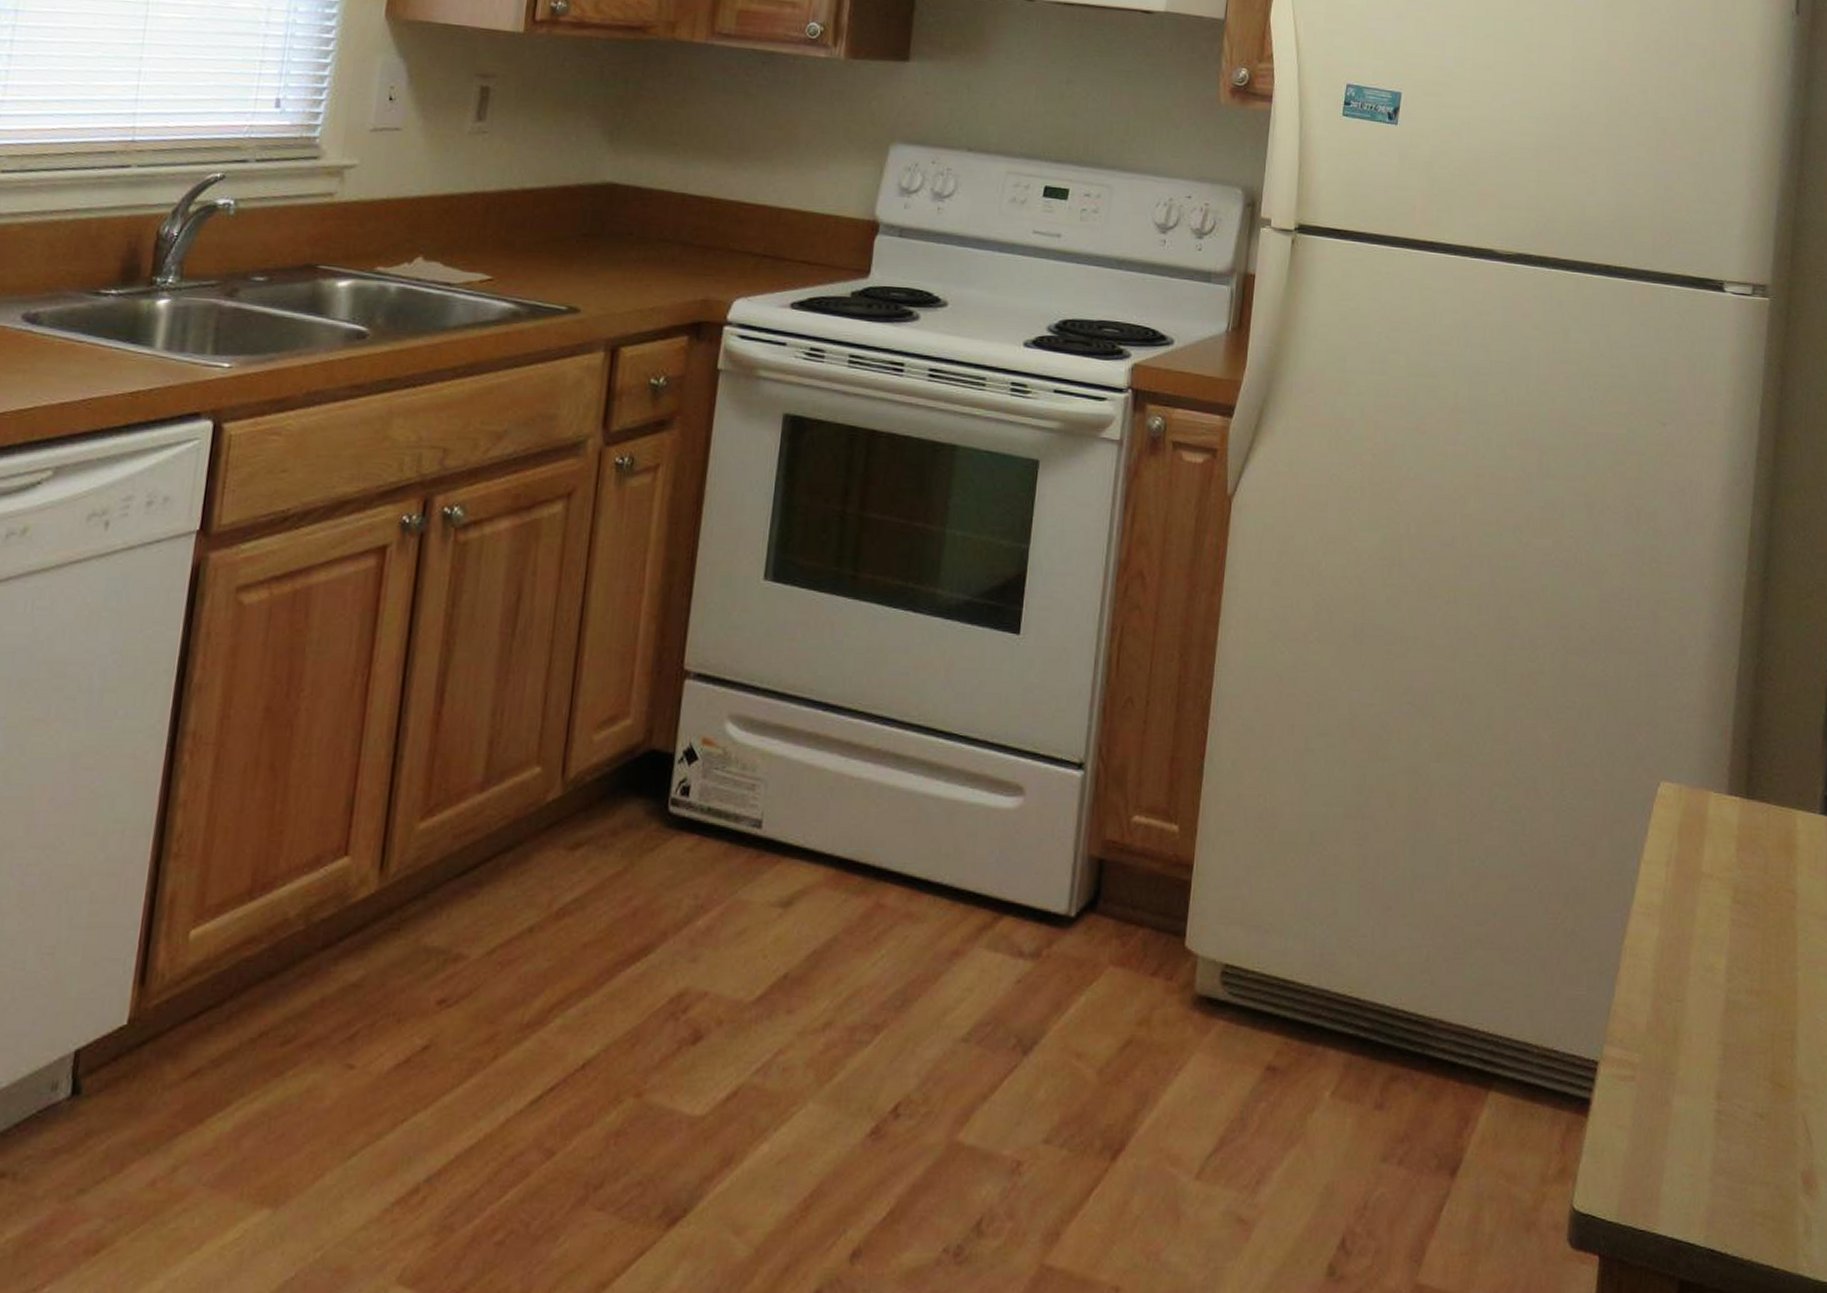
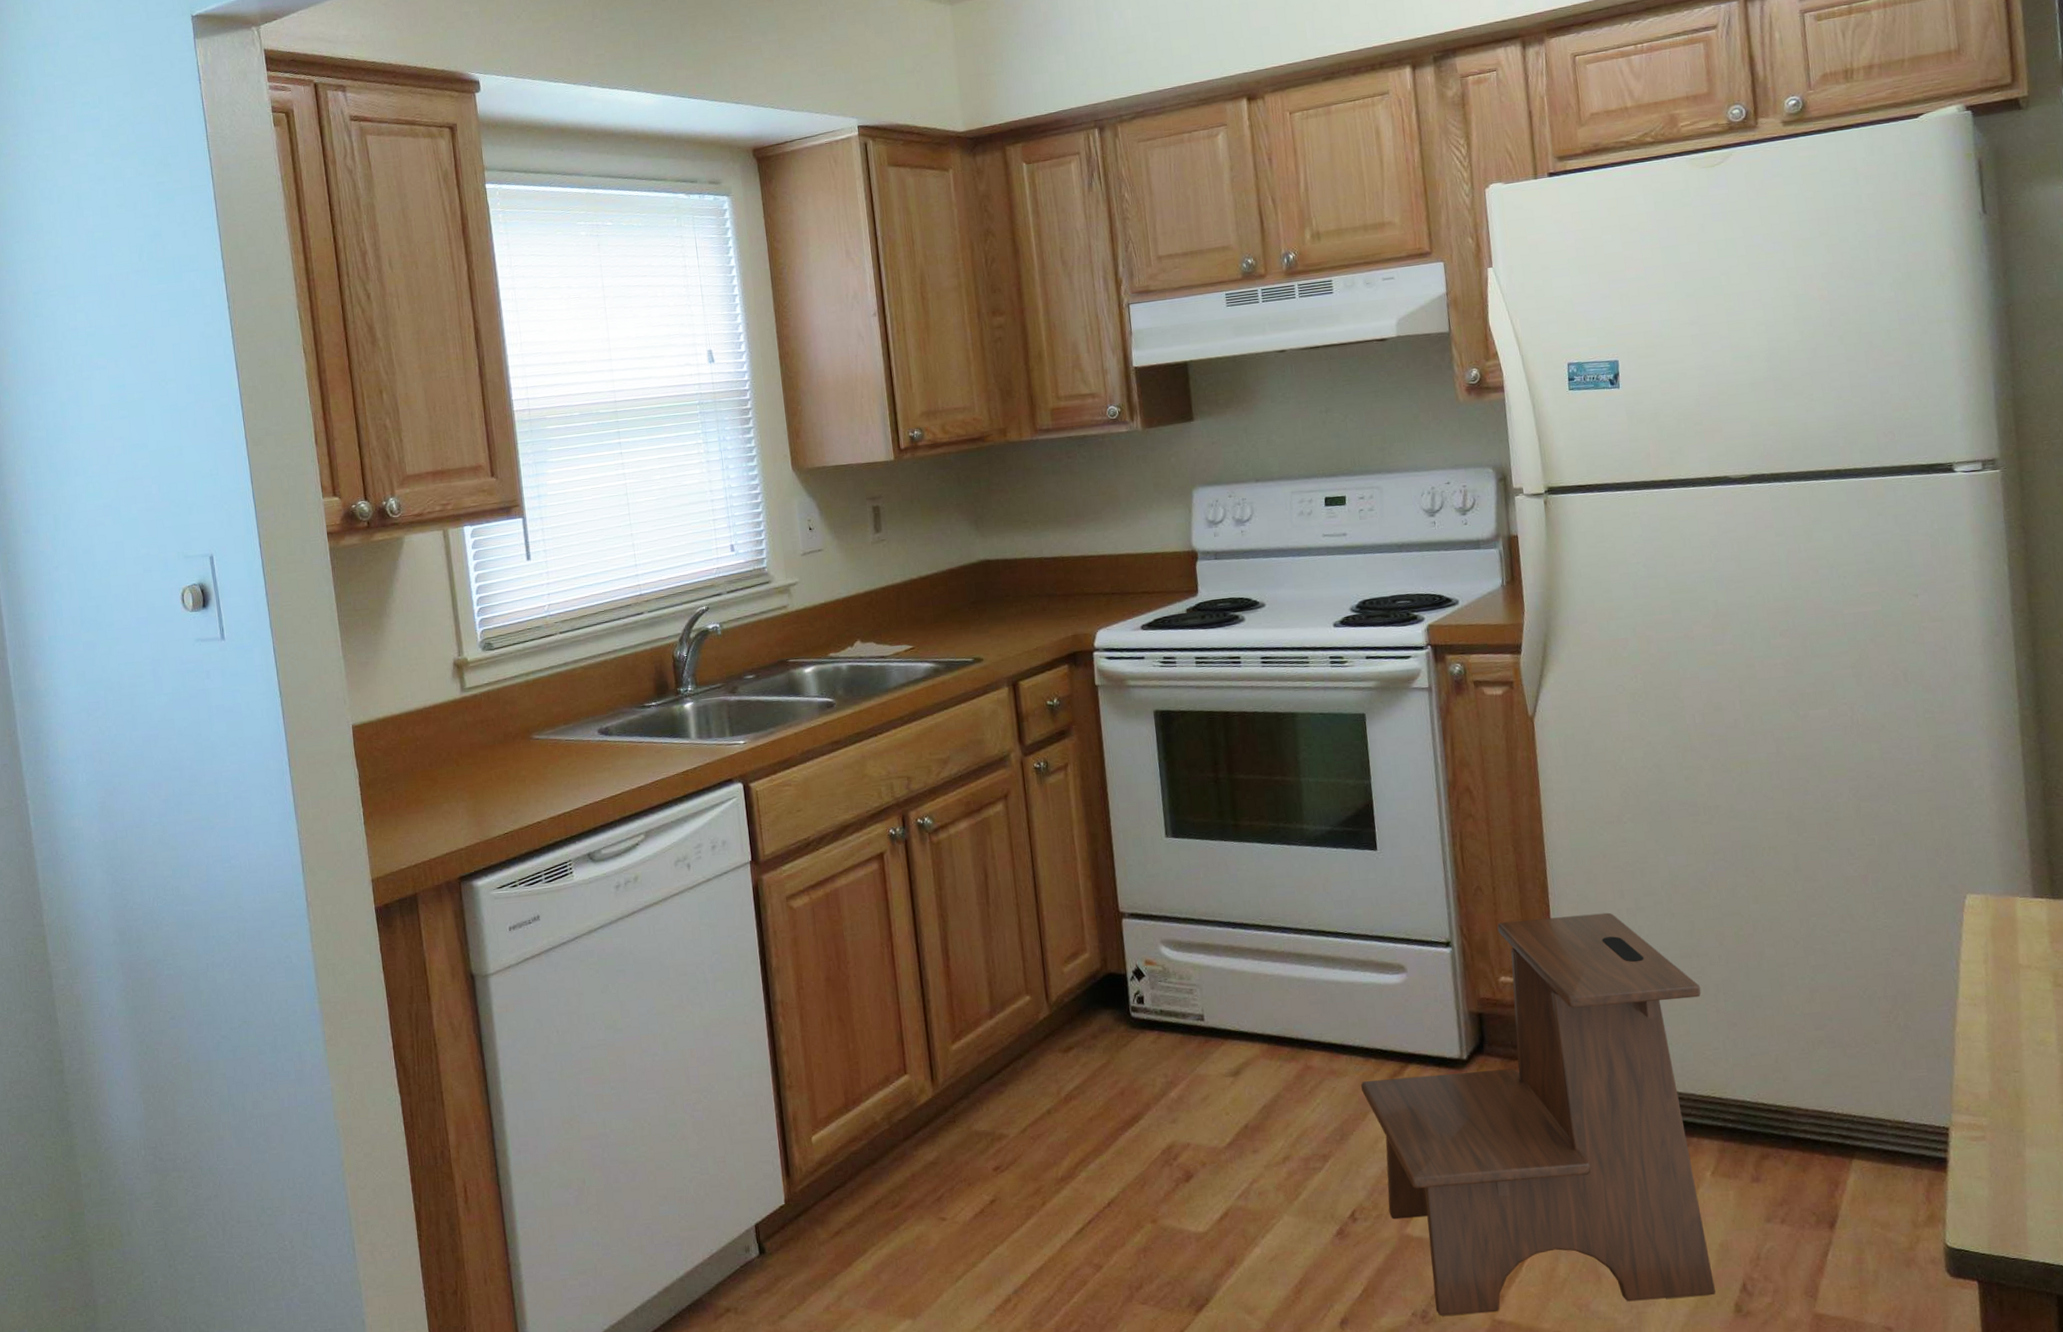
step stool: none [940,746,1360,1255] -> present [1361,912,1716,1316]

